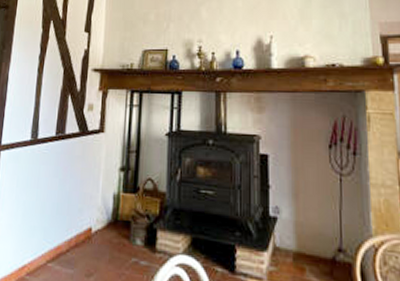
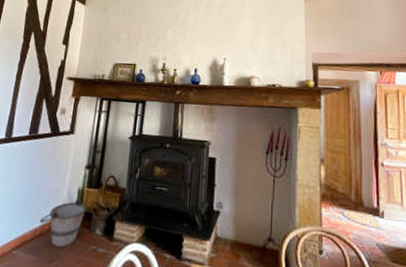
bucket: none [74,205,124,259] -> present [39,199,87,247]

